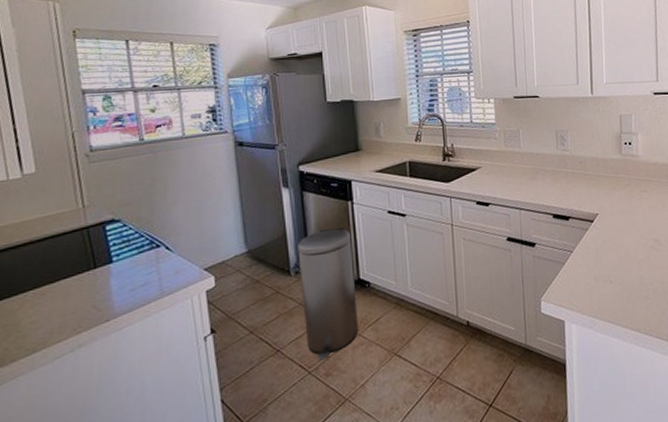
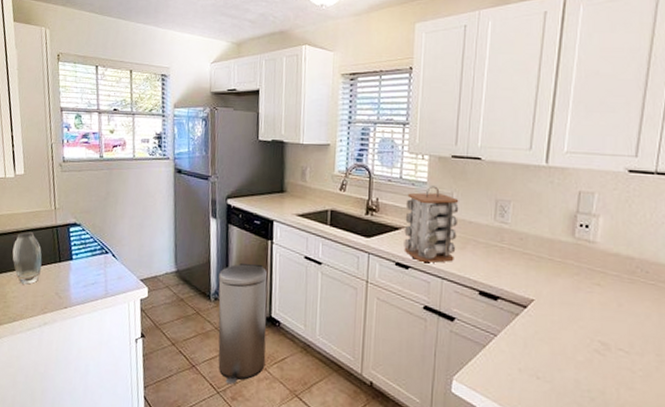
vase: none [25,238,70,305] -> present [12,231,43,284]
spice rack: none [479,126,529,198] -> present [404,186,459,263]

